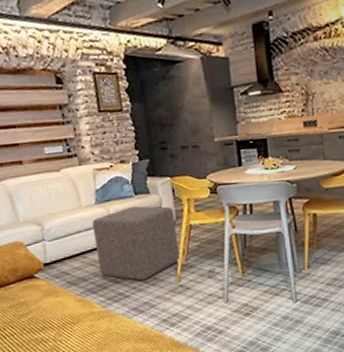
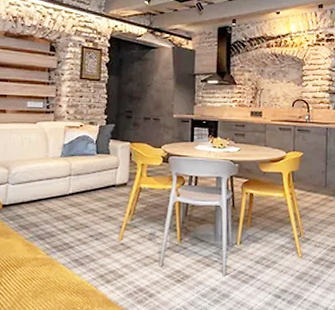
ottoman: present [92,206,180,281] -> none [52,164,128,234]

